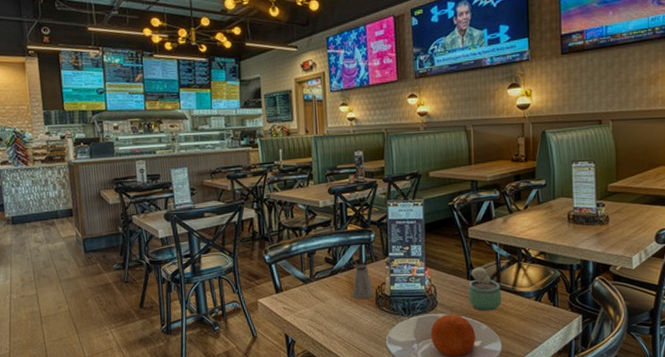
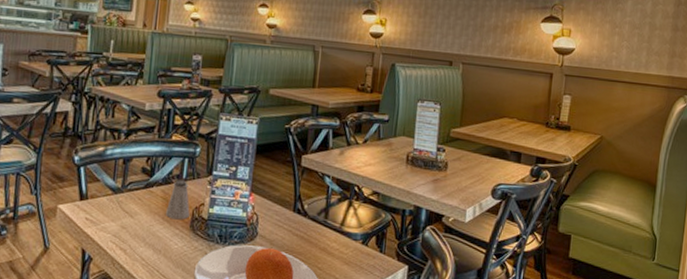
chocolate milk: present [468,267,502,311] -> none [291,199,328,250]

